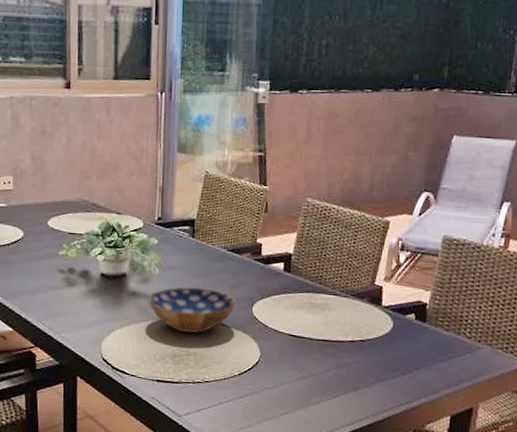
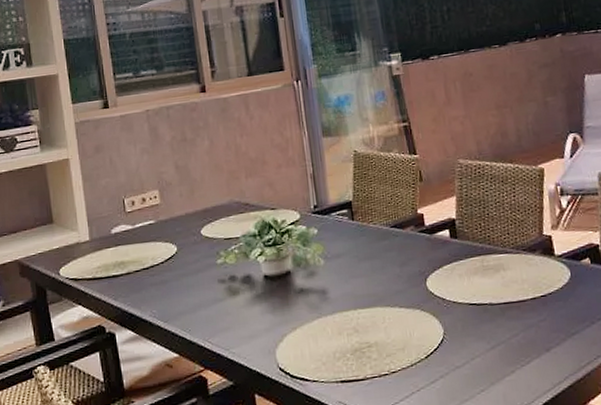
bowl: present [148,286,237,334] -> none [317,270,409,324]

